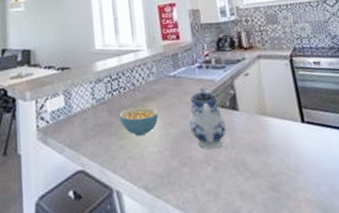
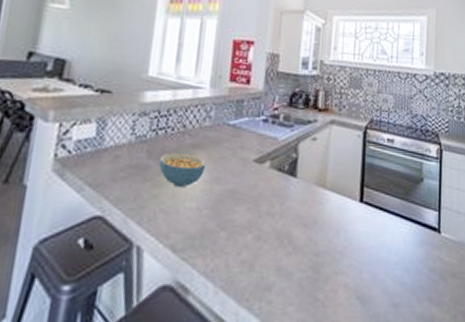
teapot: present [188,84,227,150] -> none [237,140,279,216]

